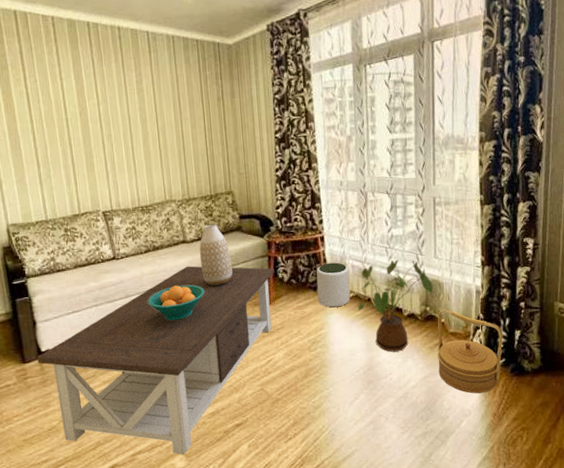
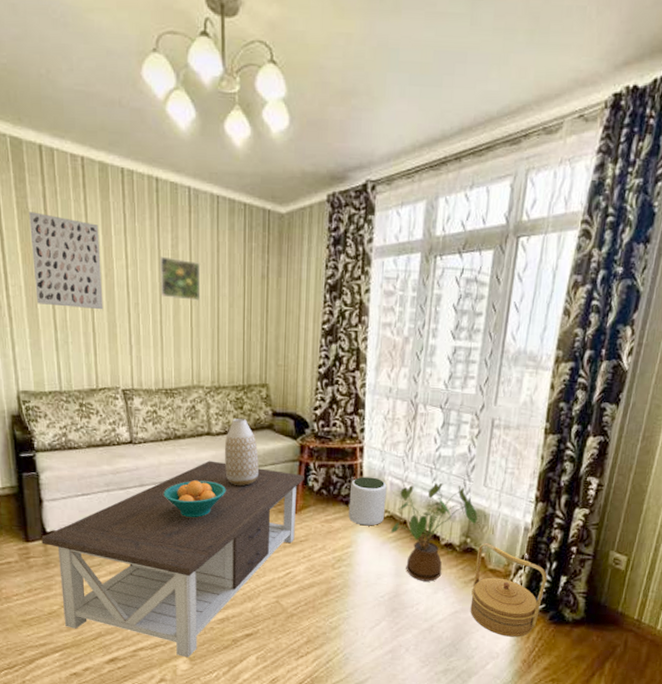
wall art: none [8,67,80,146] -> present [29,211,103,310]
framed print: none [126,92,165,127] -> present [159,256,200,301]

